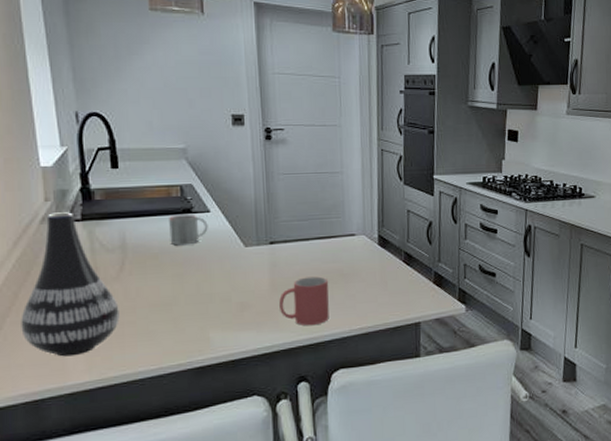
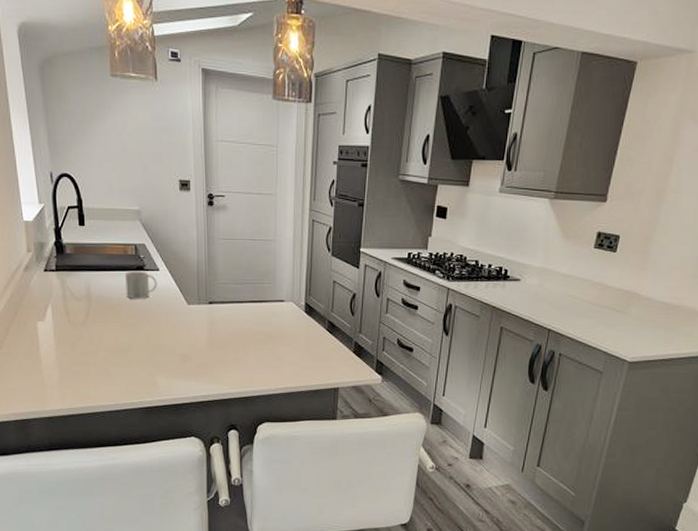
vase: present [21,212,120,357] -> none [11,262,86,387]
mug: present [279,276,329,326] -> none [215,337,259,381]

